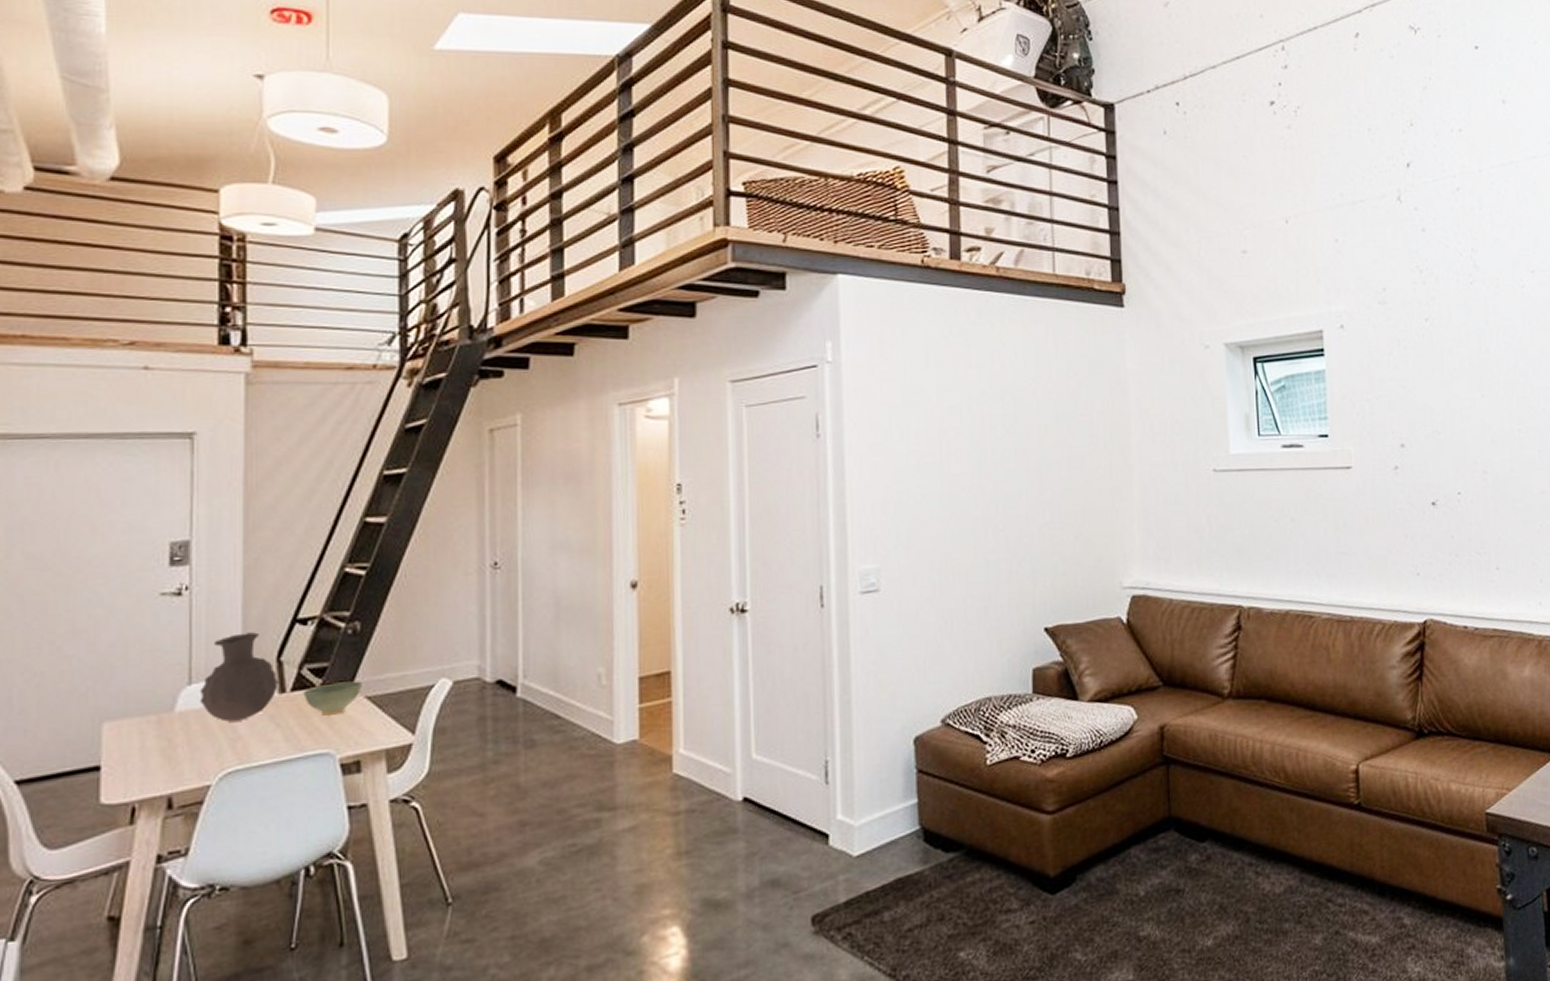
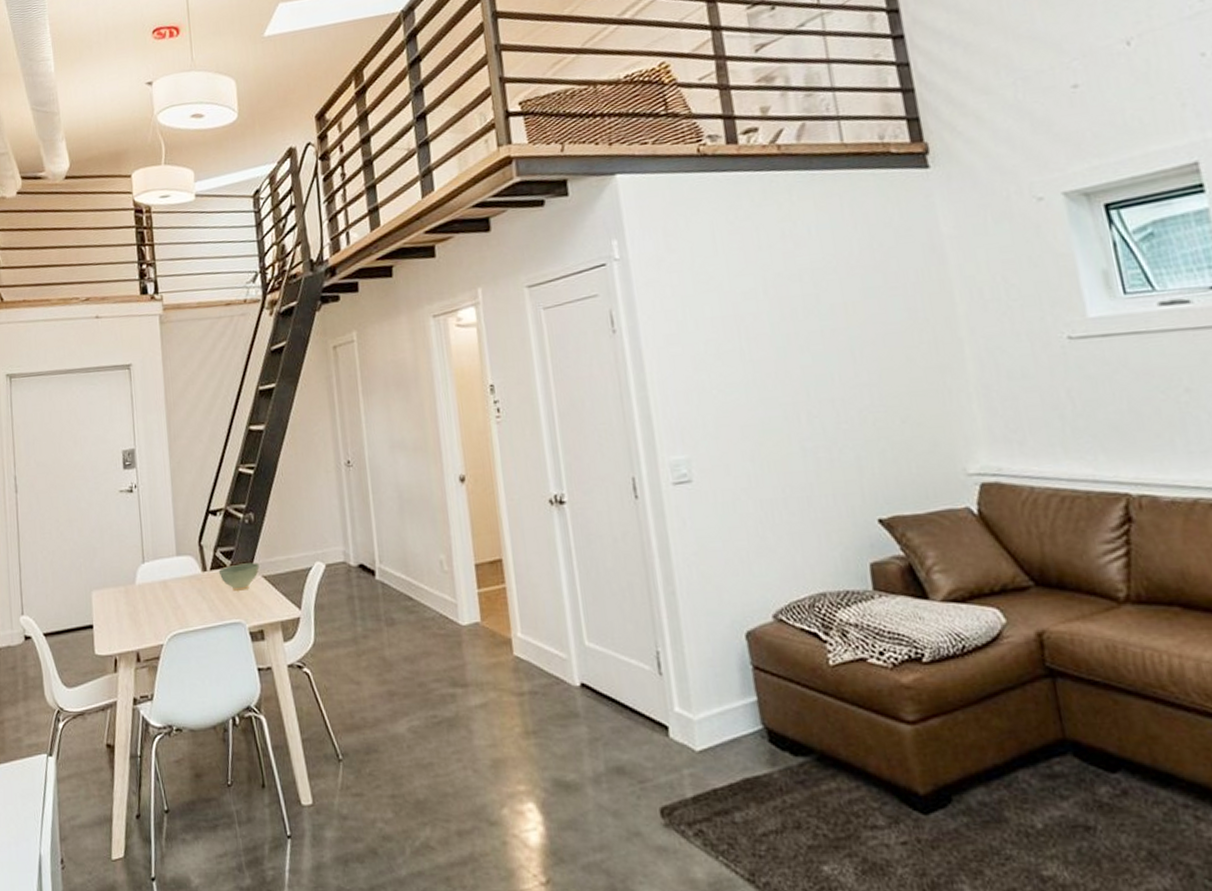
vase: present [199,632,278,722] -> none [150,521,201,594]

